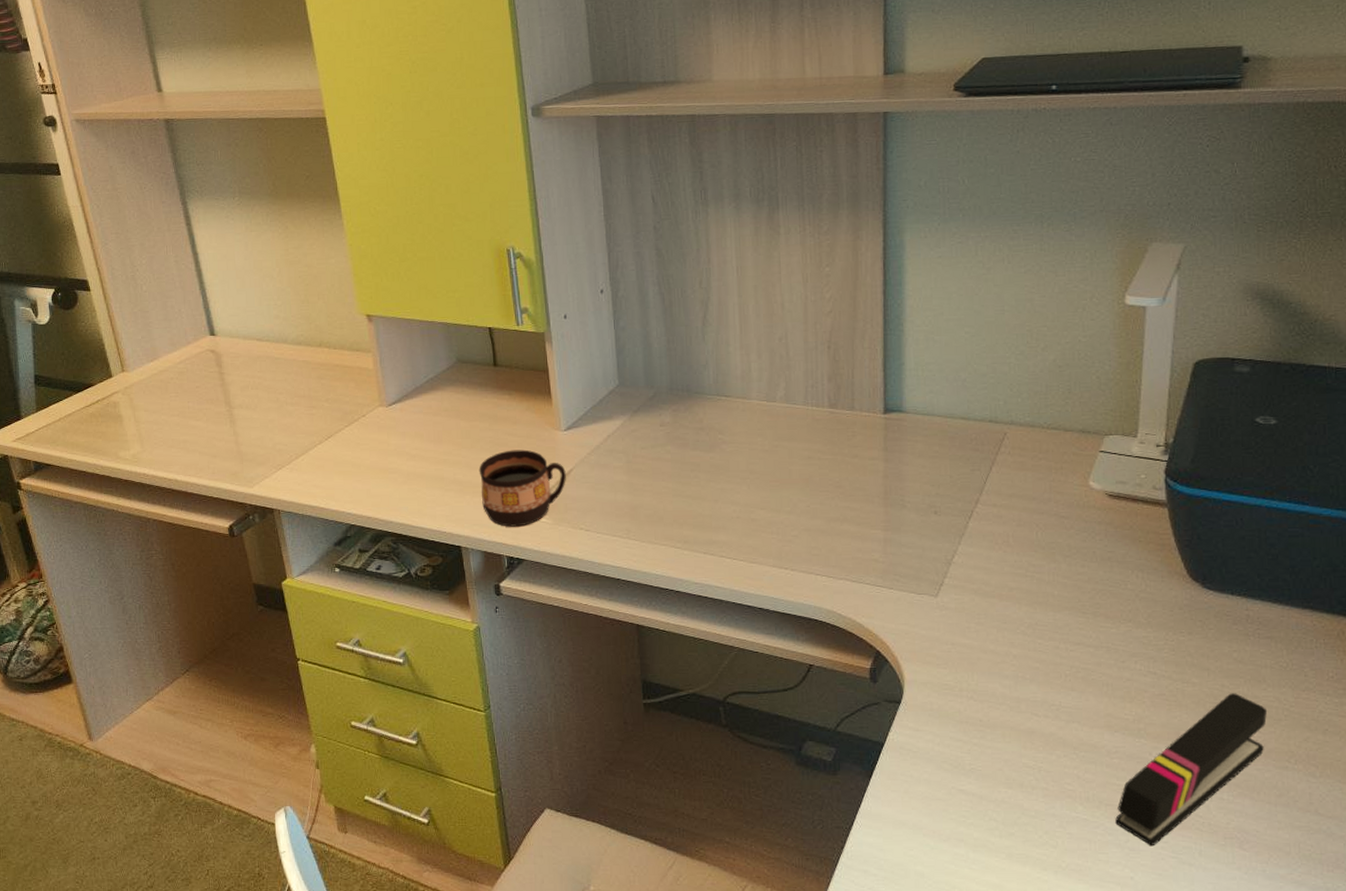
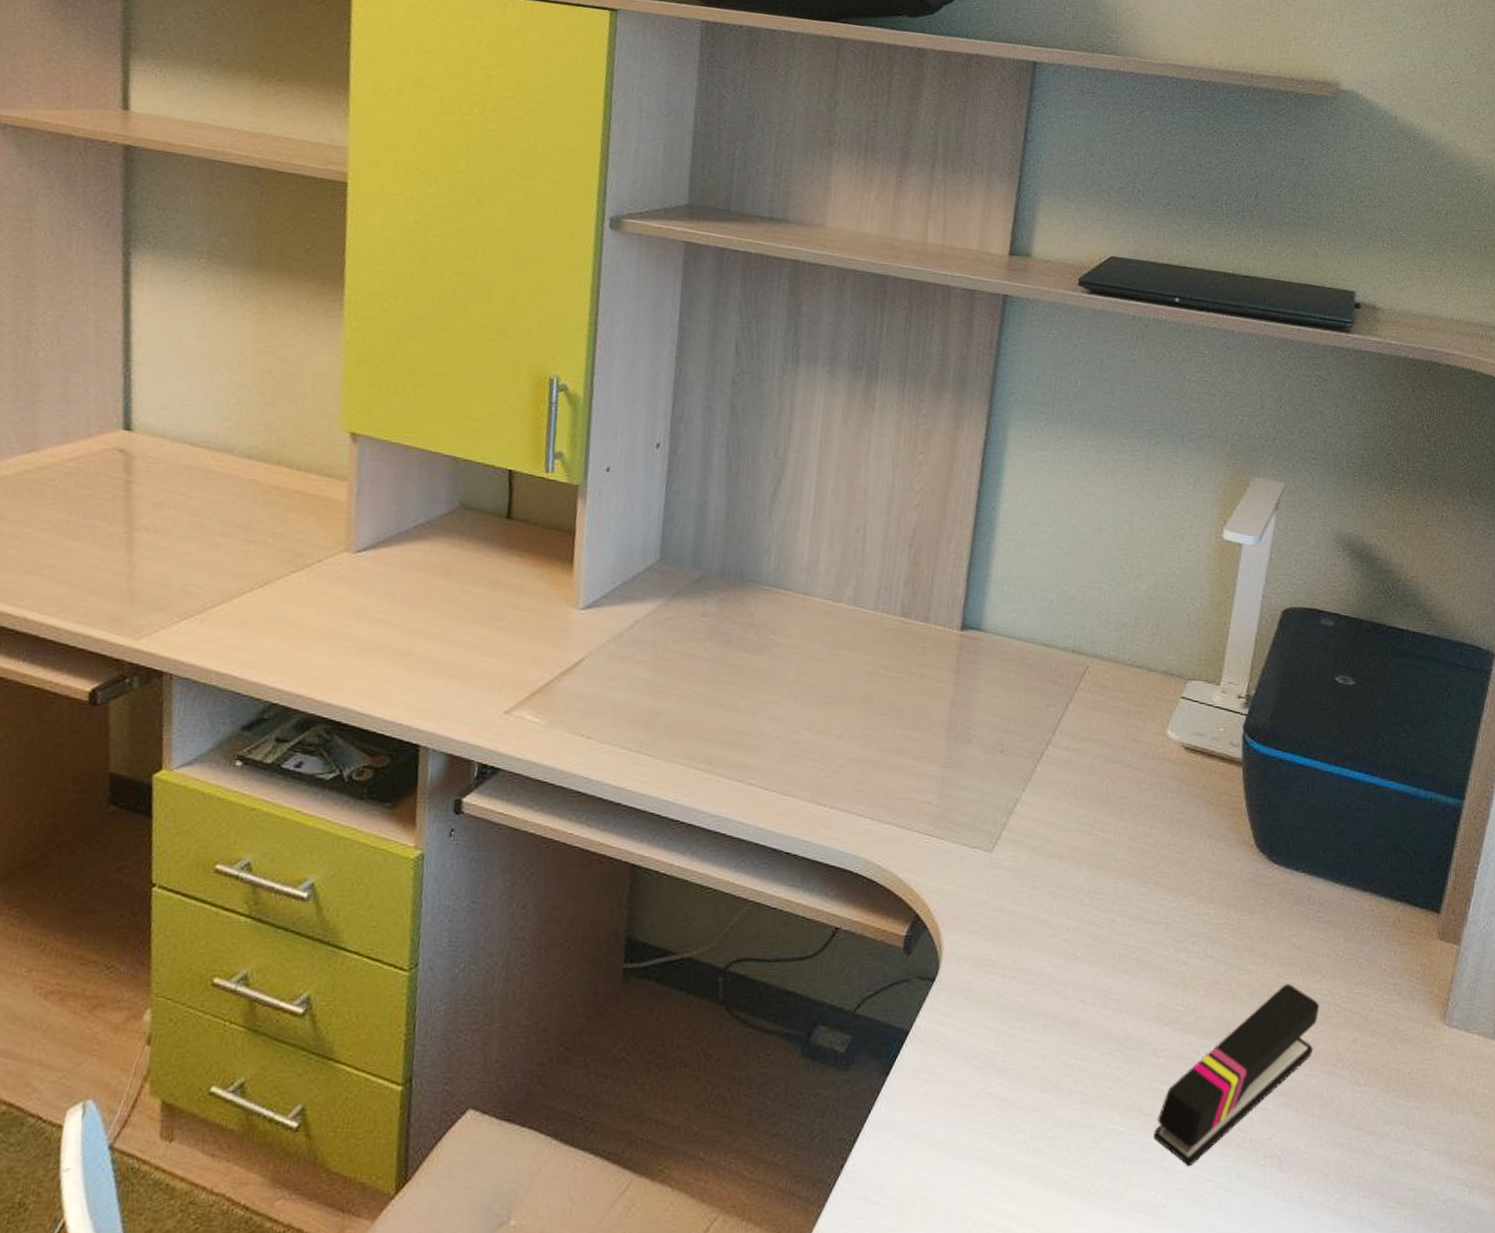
cup: present [479,449,566,527] -> none [458,626,575,726]

